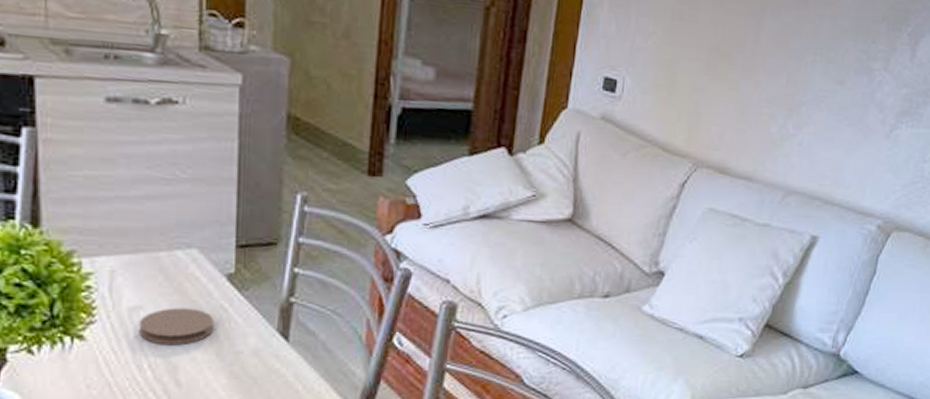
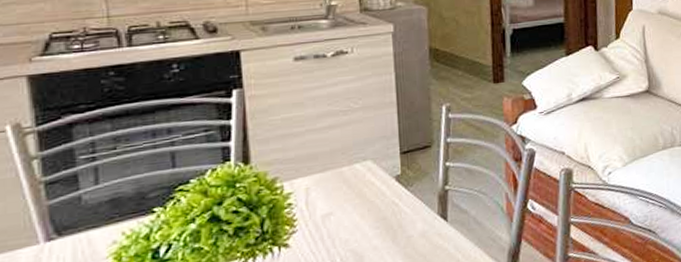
coaster: present [138,307,215,346] -> none [330,207,389,241]

